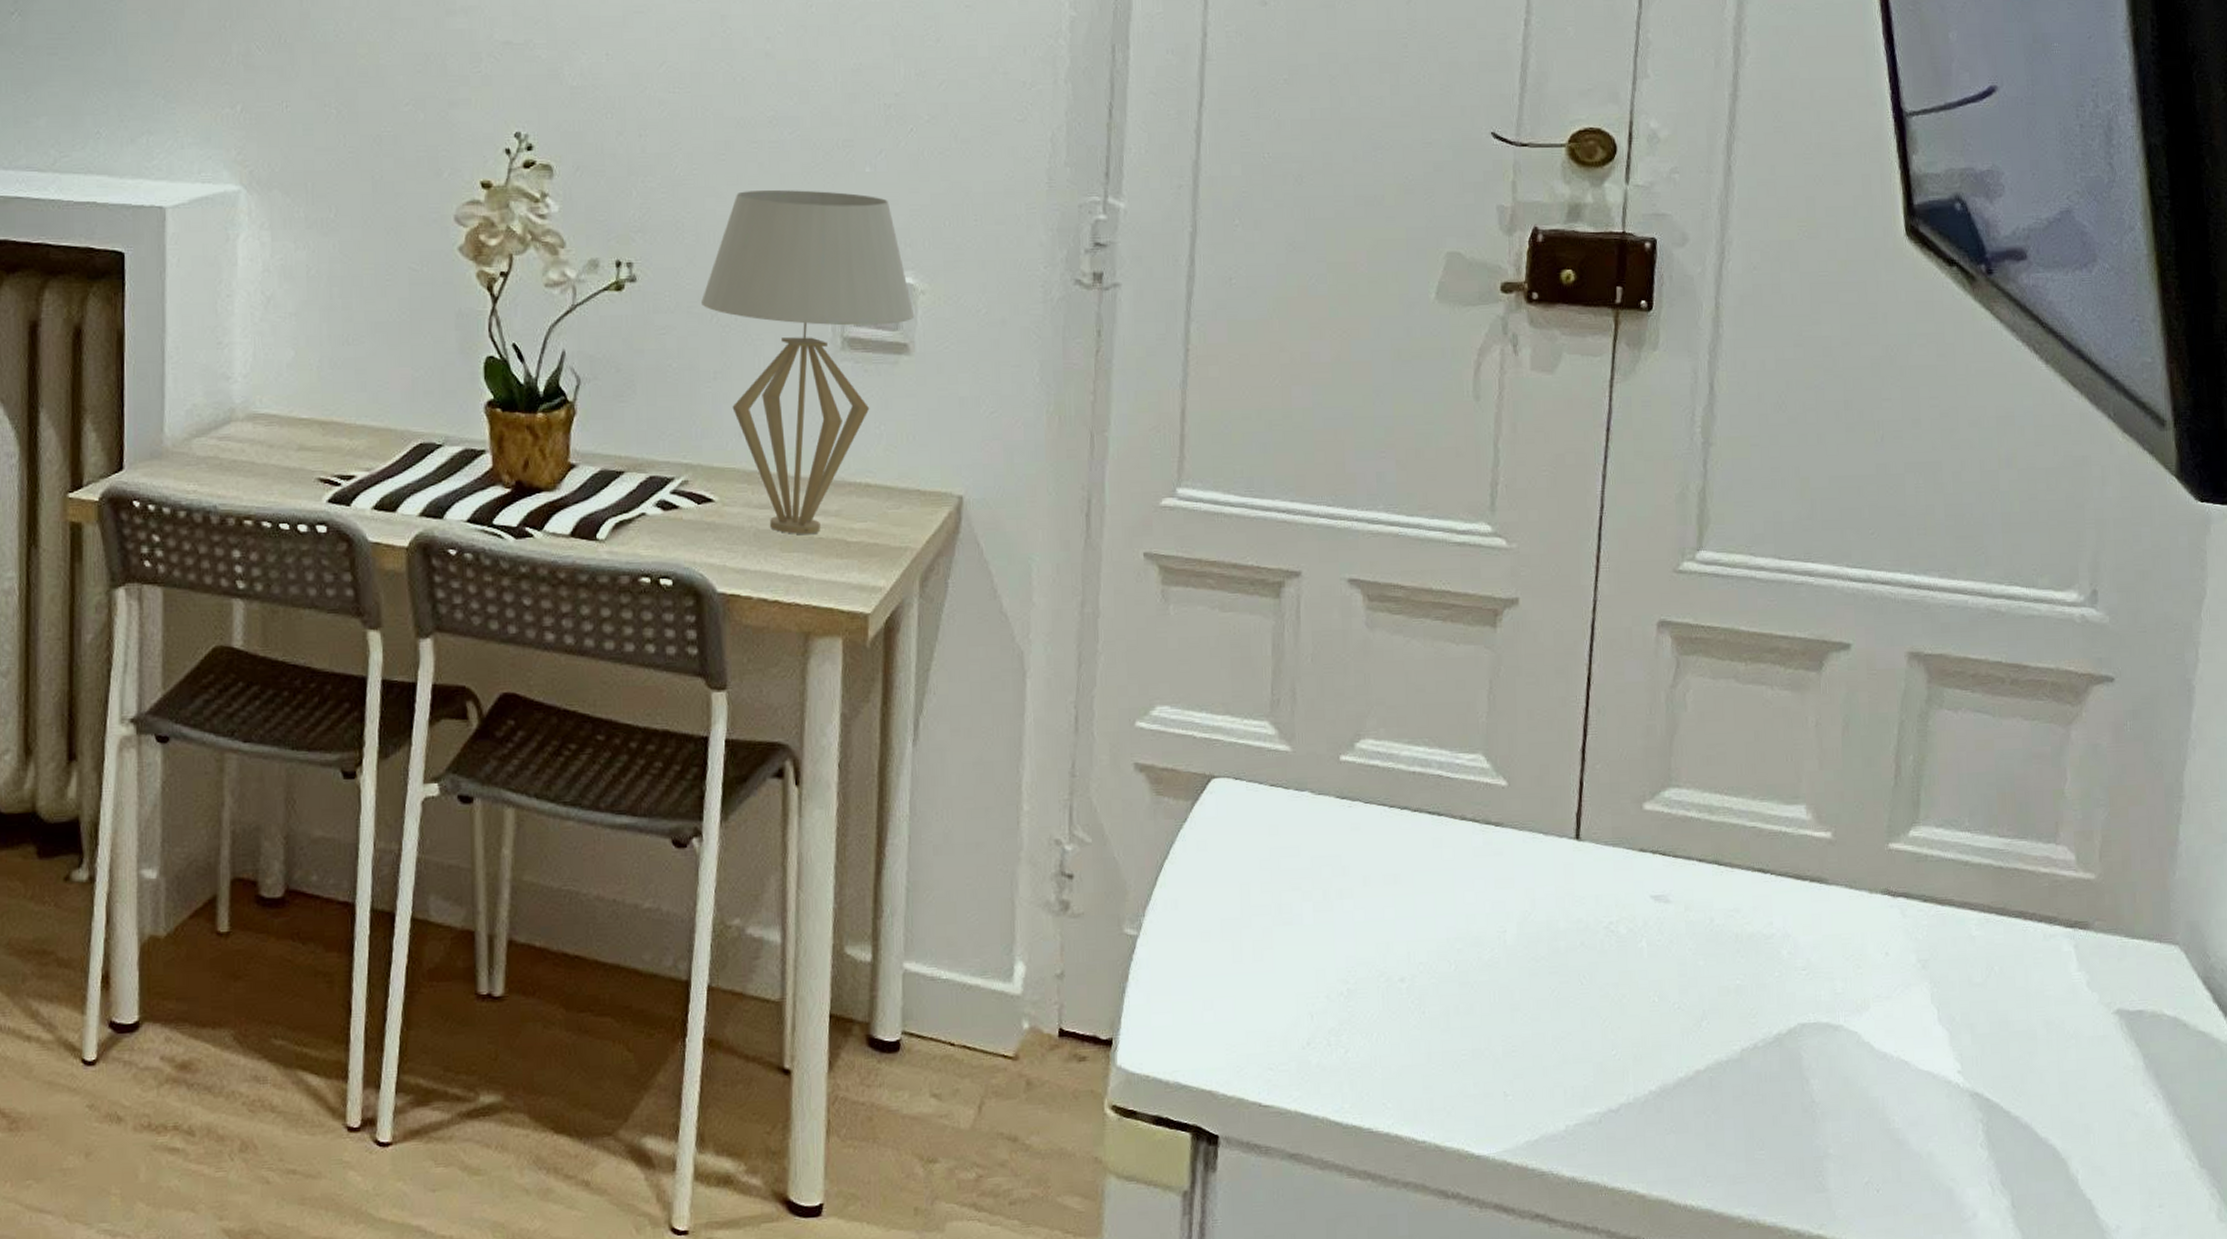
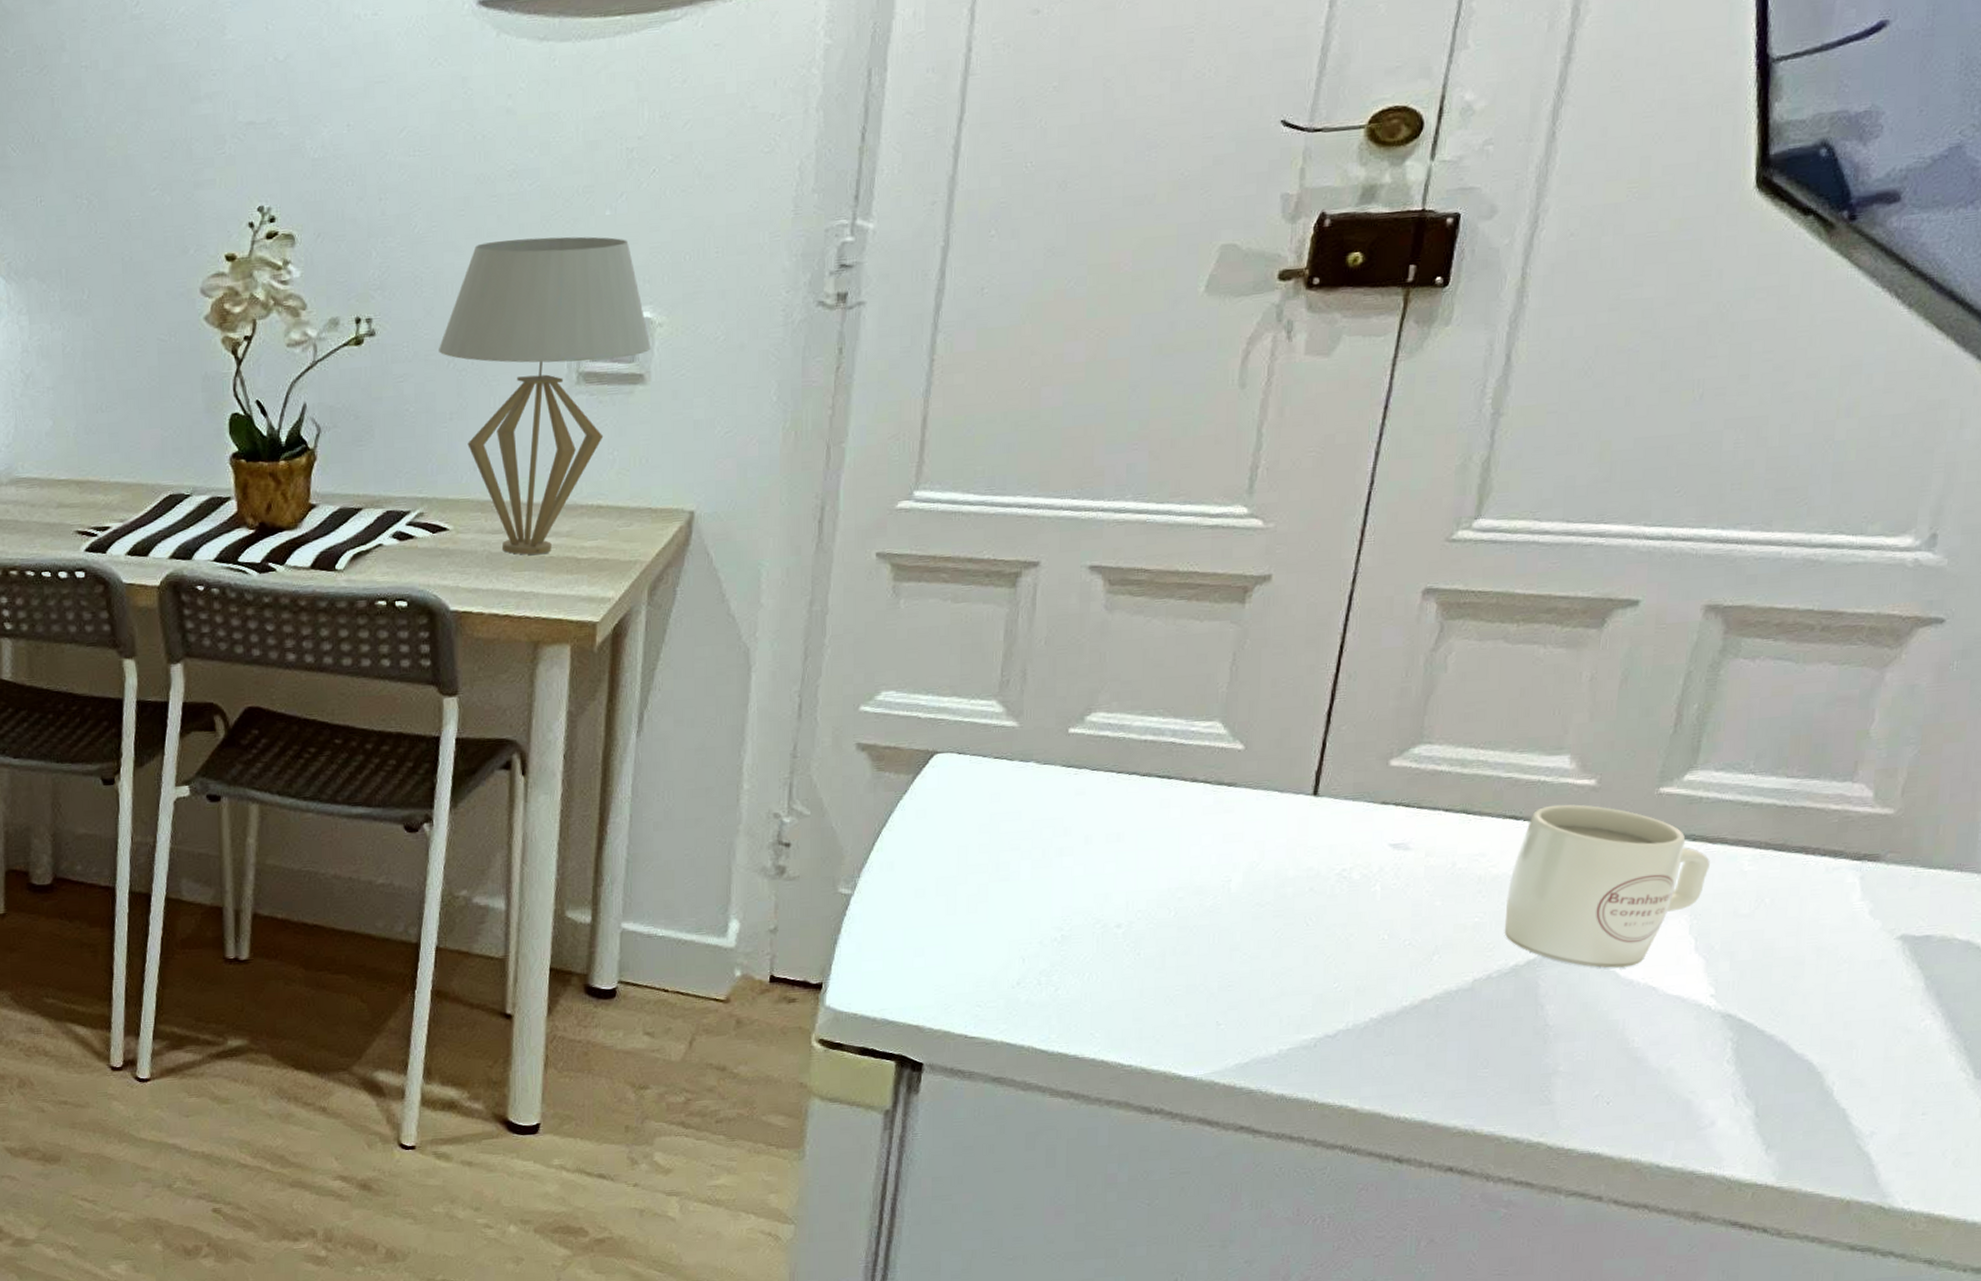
mug: none [1763,858,1942,1039] -> present [1504,804,1710,968]

